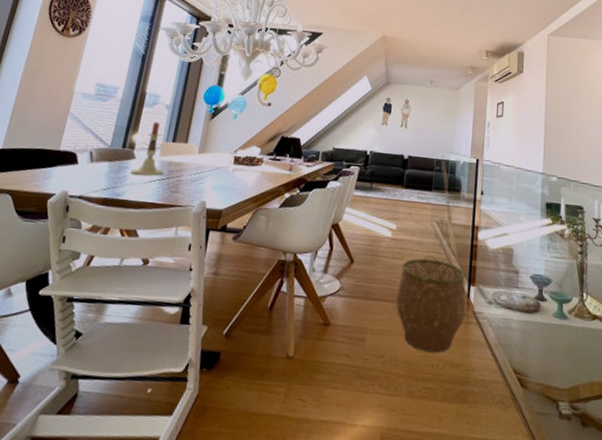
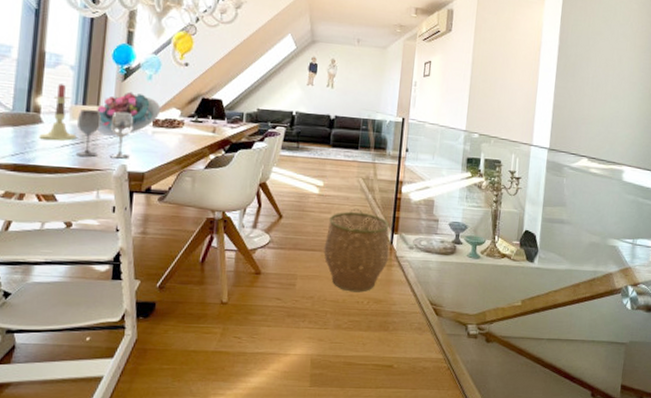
wineglass: none [161,146,217,196] -> present [76,109,134,159]
flower arrangement: none [182,130,243,173] -> present [96,92,161,136]

